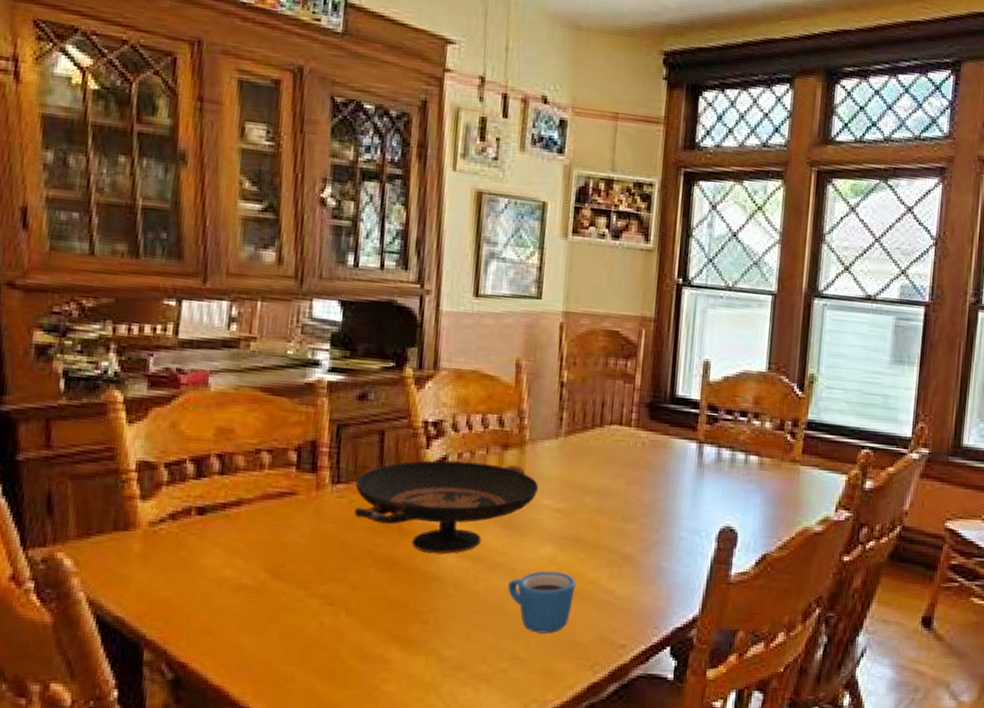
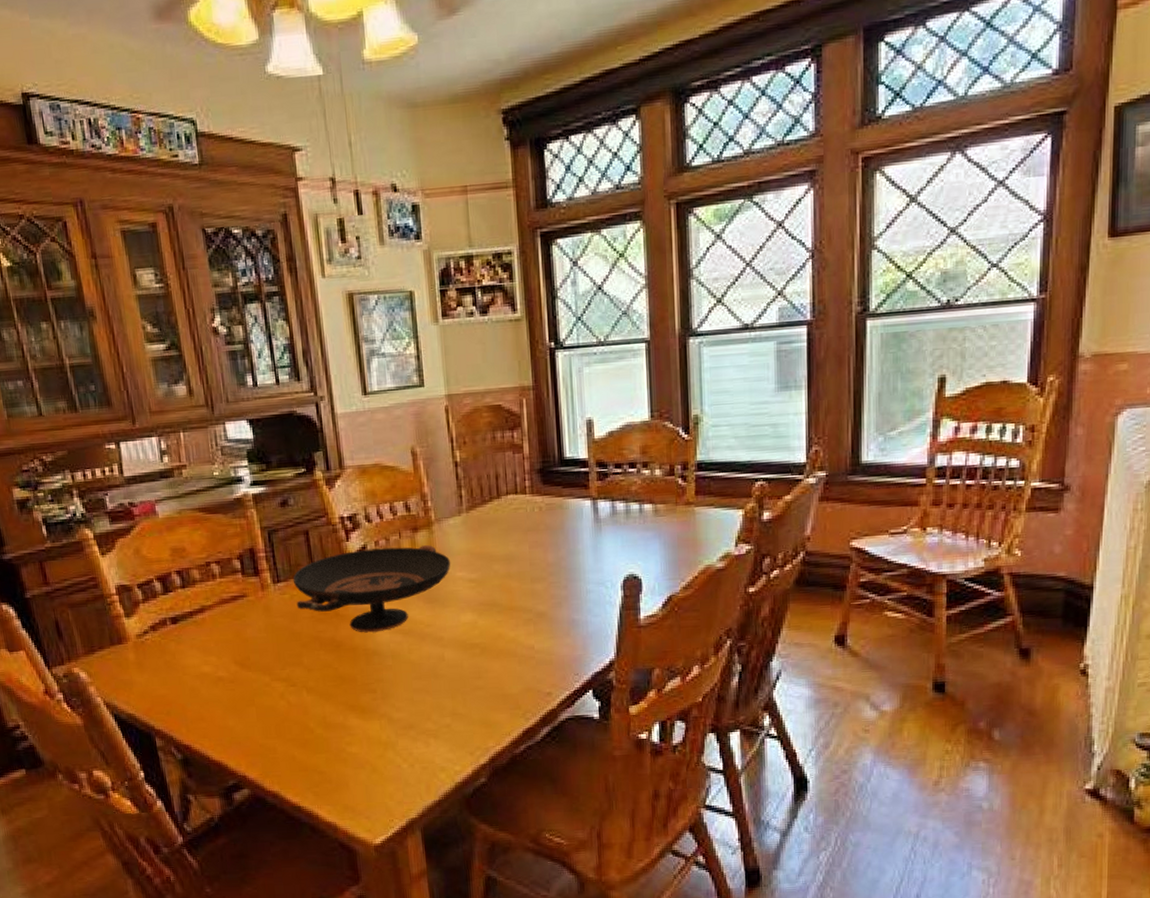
mug: present [508,570,576,634] -> none [438,635,498,691]

